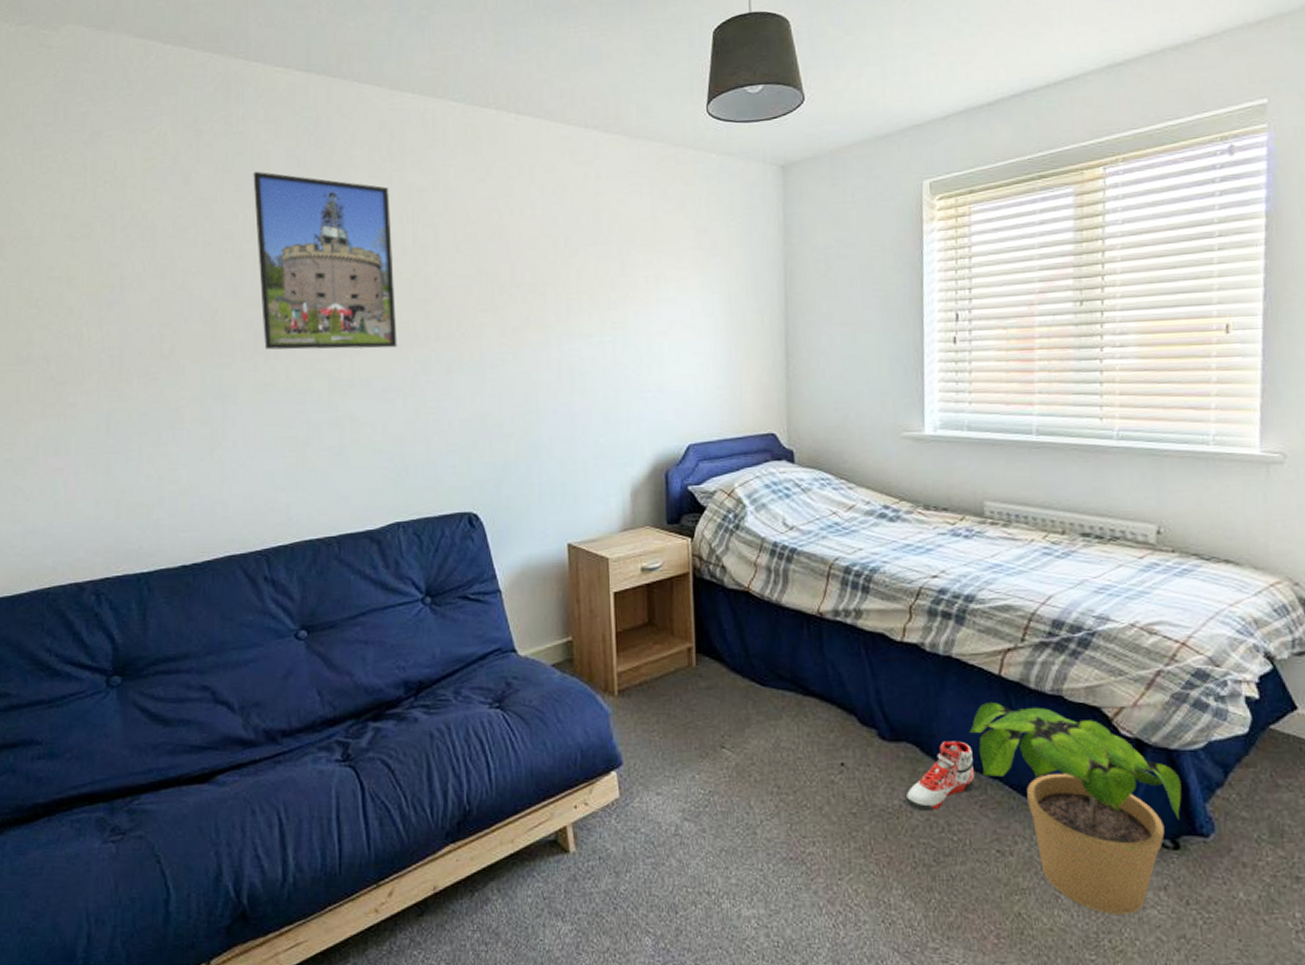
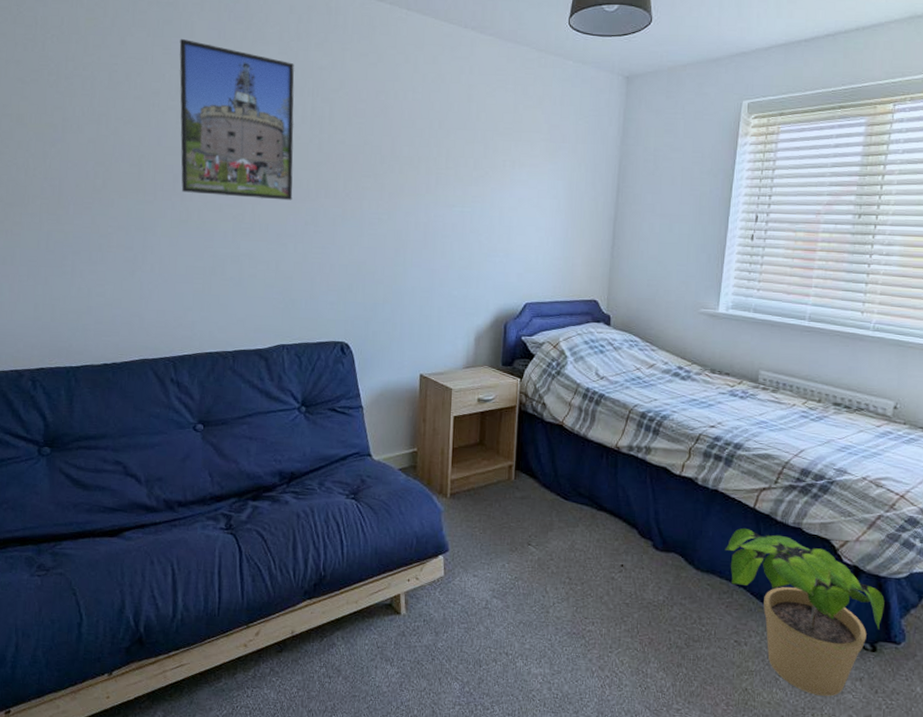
sneaker: present [905,741,976,812] -> none [668,555,726,608]

